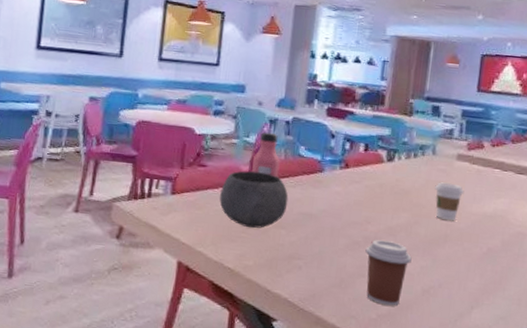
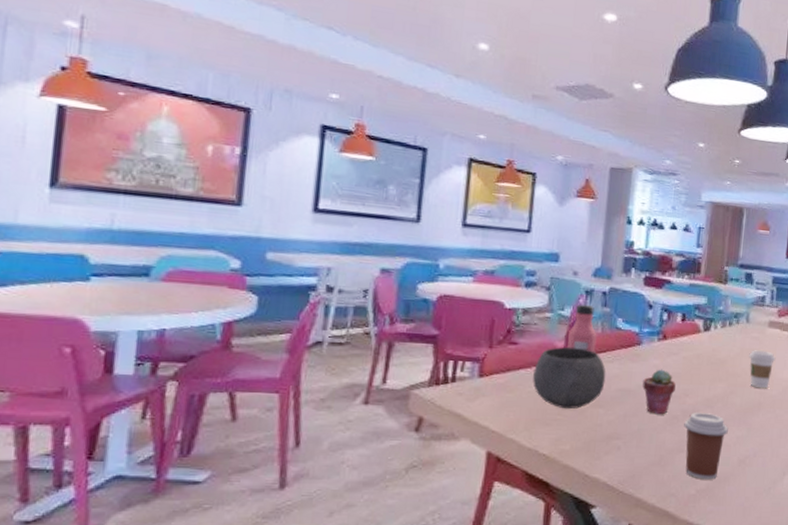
potted succulent: none [324,196,358,240] -> present [642,369,676,415]

